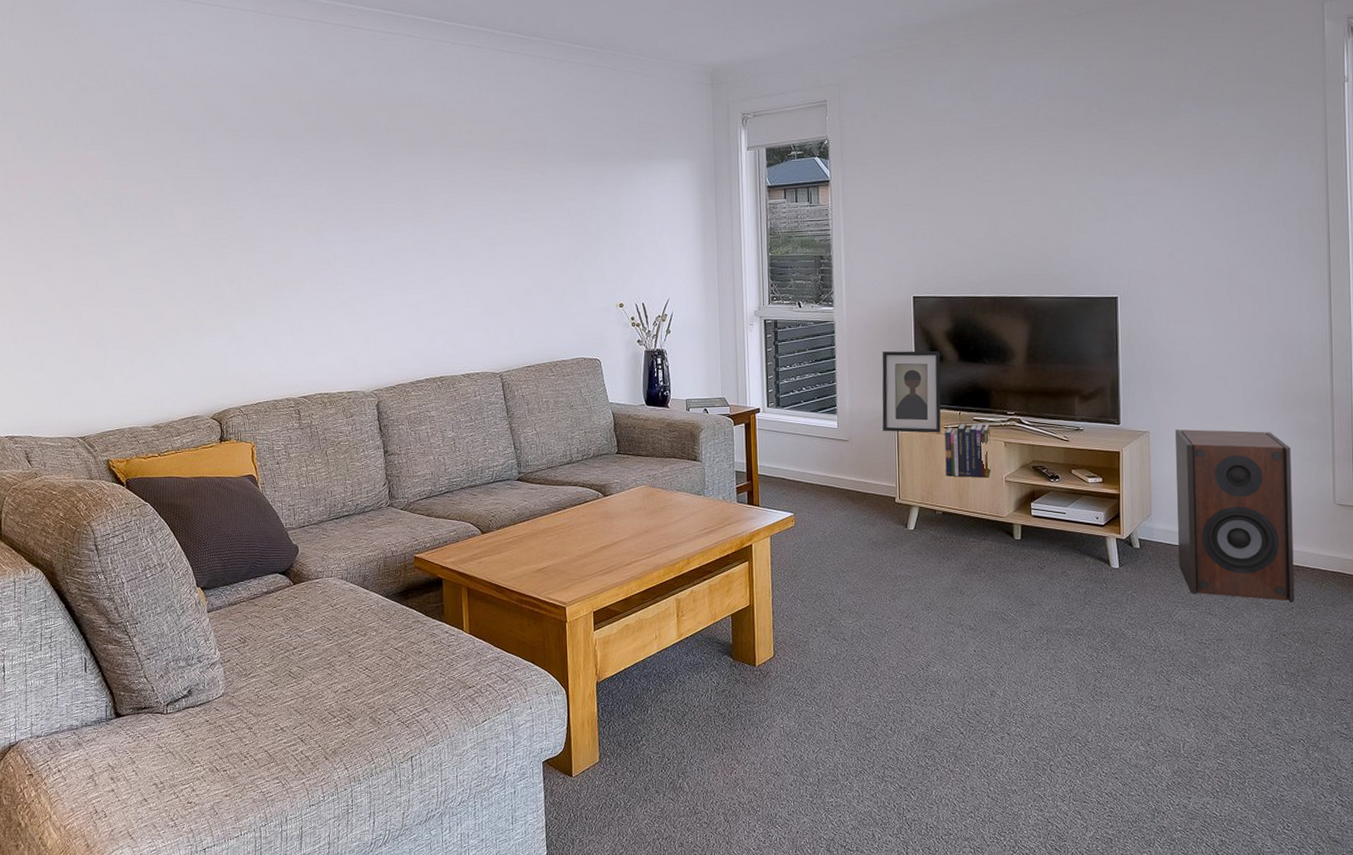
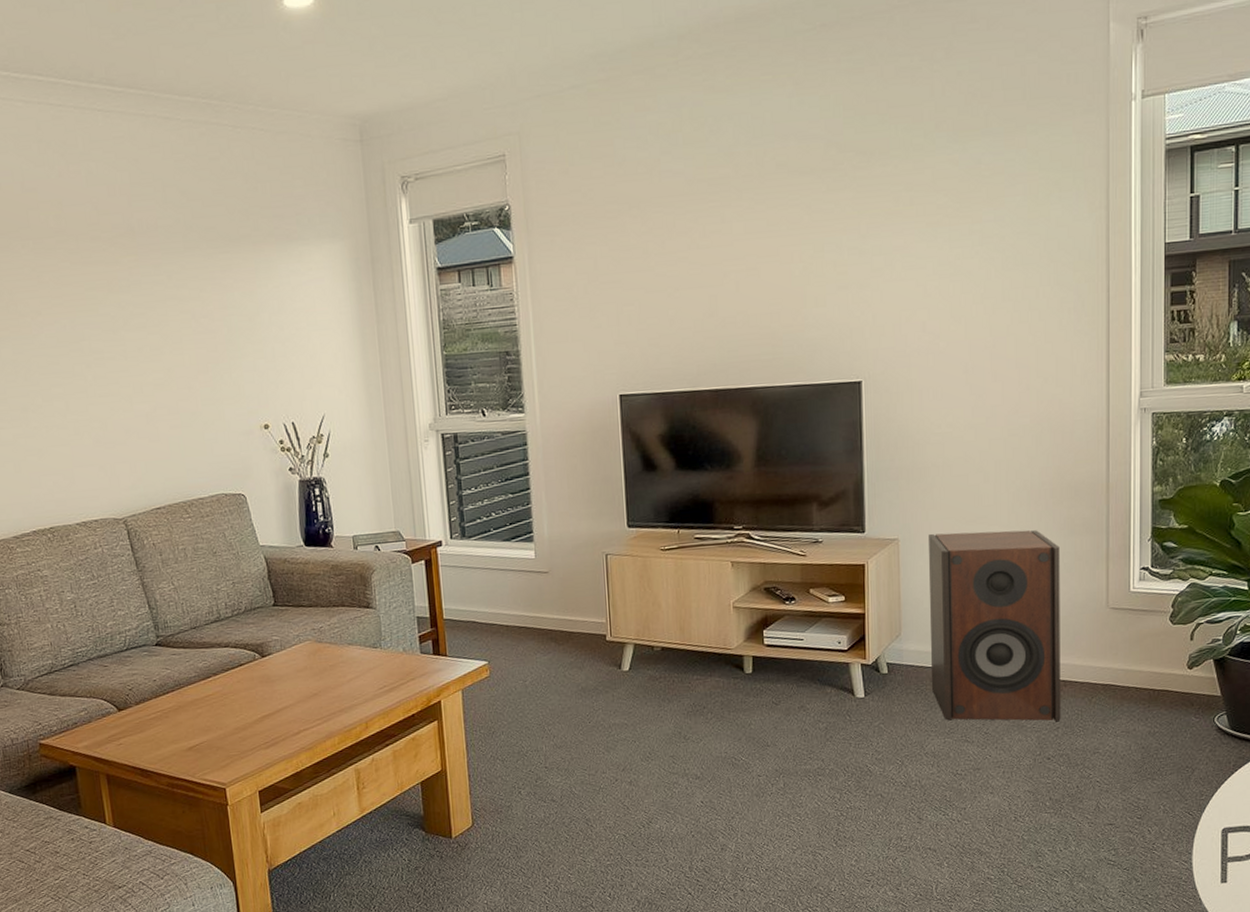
picture frame: present [882,351,941,433] -> none [584,459,657,559]
books: present [945,423,991,478] -> none [661,541,717,606]

